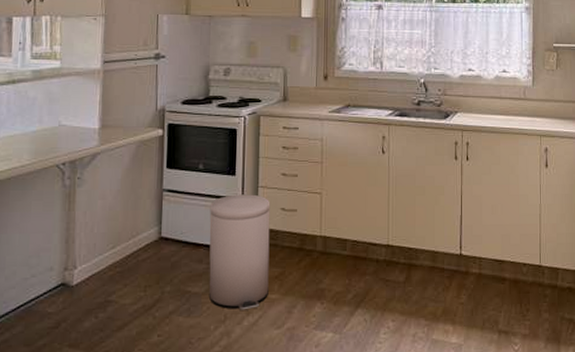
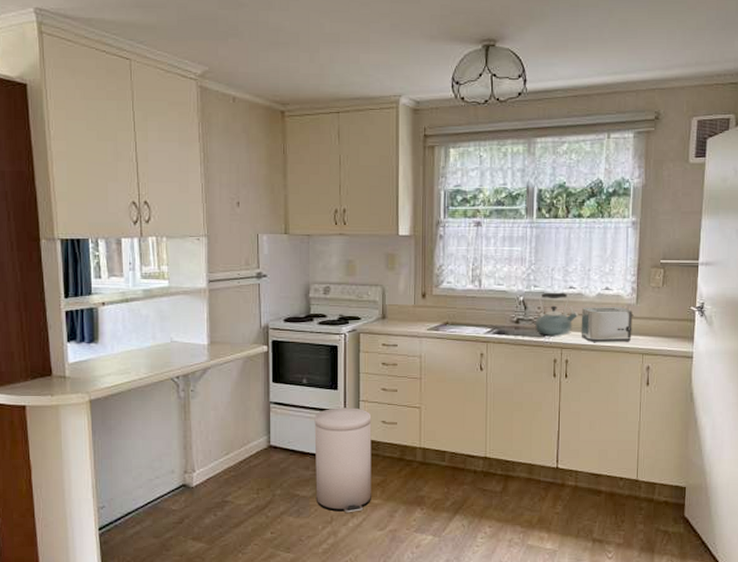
kettle: none [436,74,478,118] -> present [535,292,579,336]
toaster: none [480,89,531,125] -> present [581,307,634,343]

